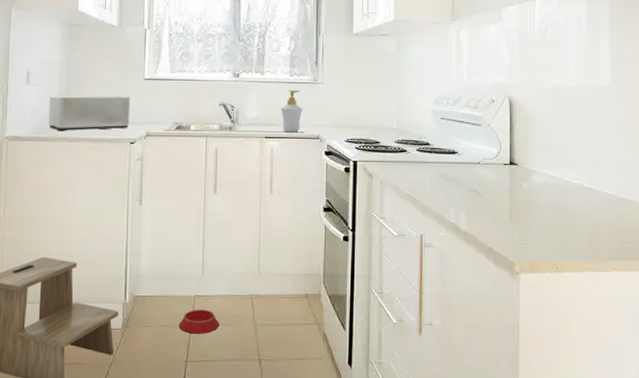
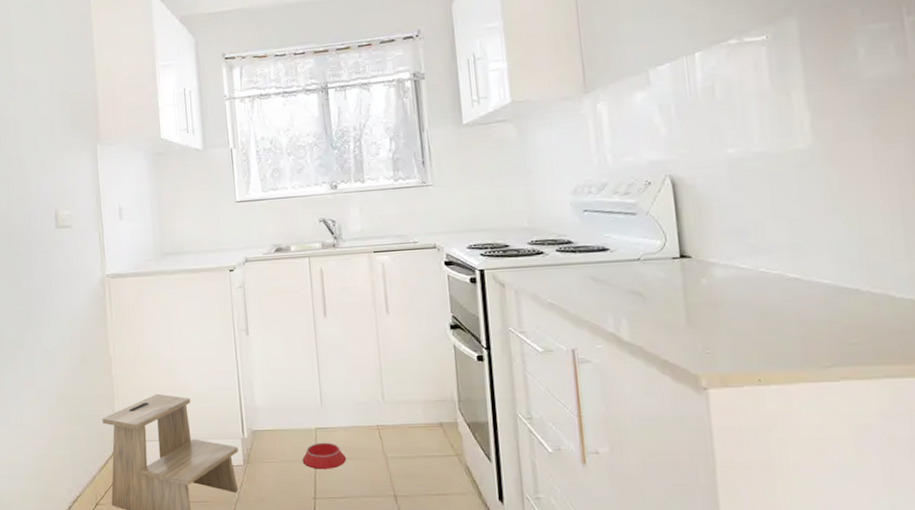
toaster: present [48,94,131,131] -> none [143,221,227,265]
soap bottle: present [280,89,303,133] -> none [387,196,414,245]

